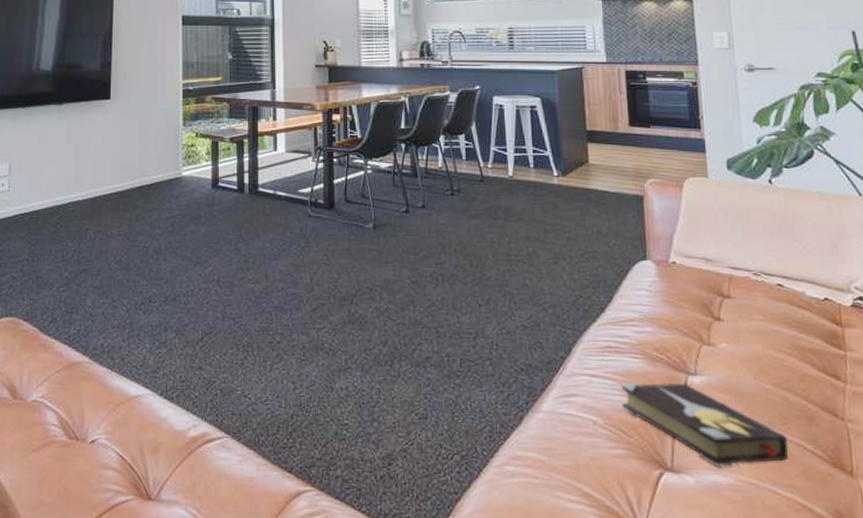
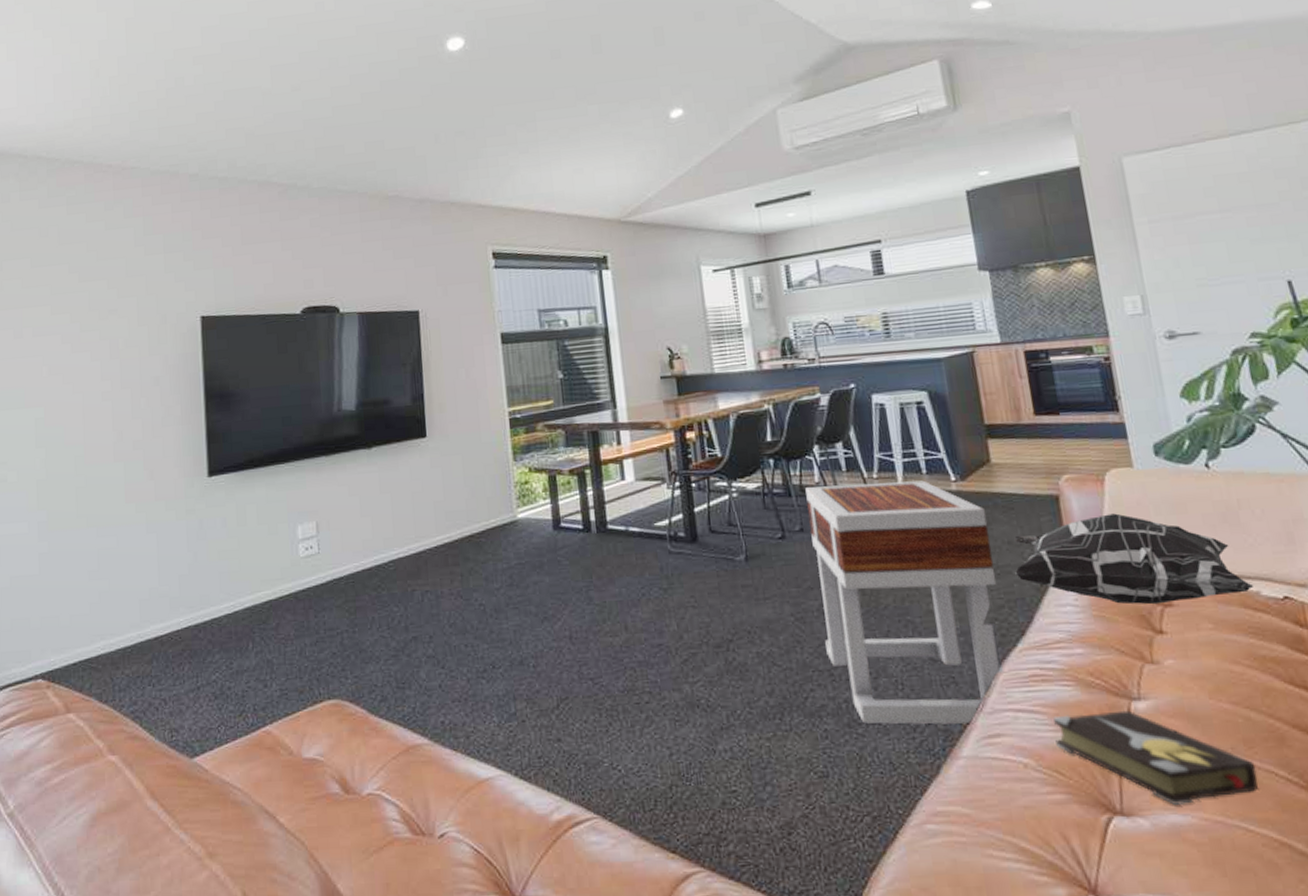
side table: none [430,170,585,384] -> present [805,480,1000,725]
decorative pillow: none [599,215,799,296] -> present [1013,513,1253,605]

